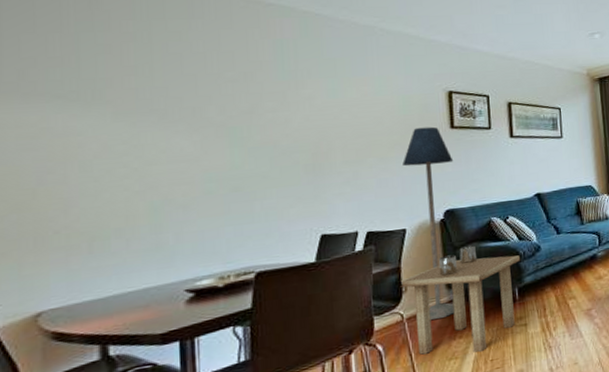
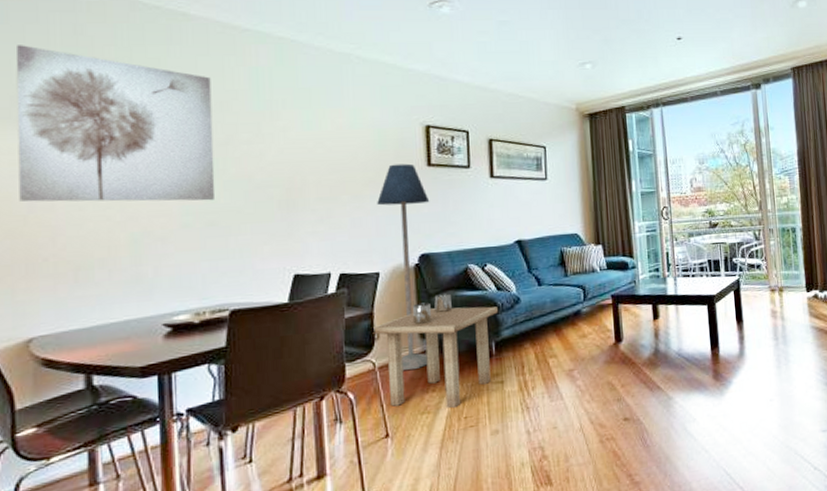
wall art: none [24,19,240,175] -> present [15,45,216,202]

